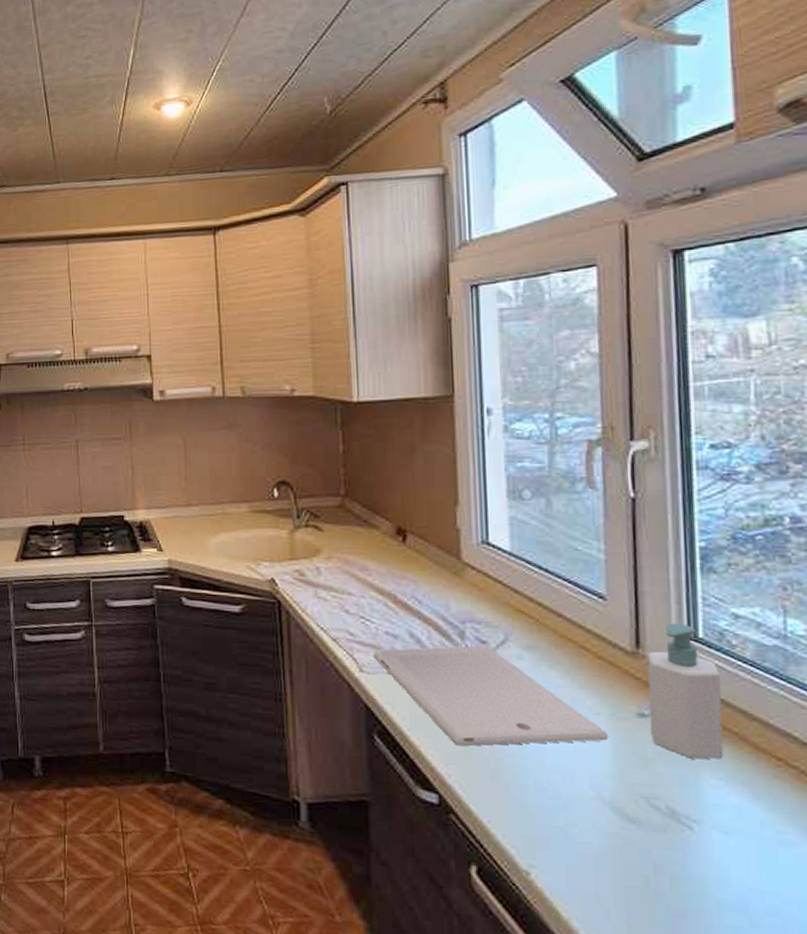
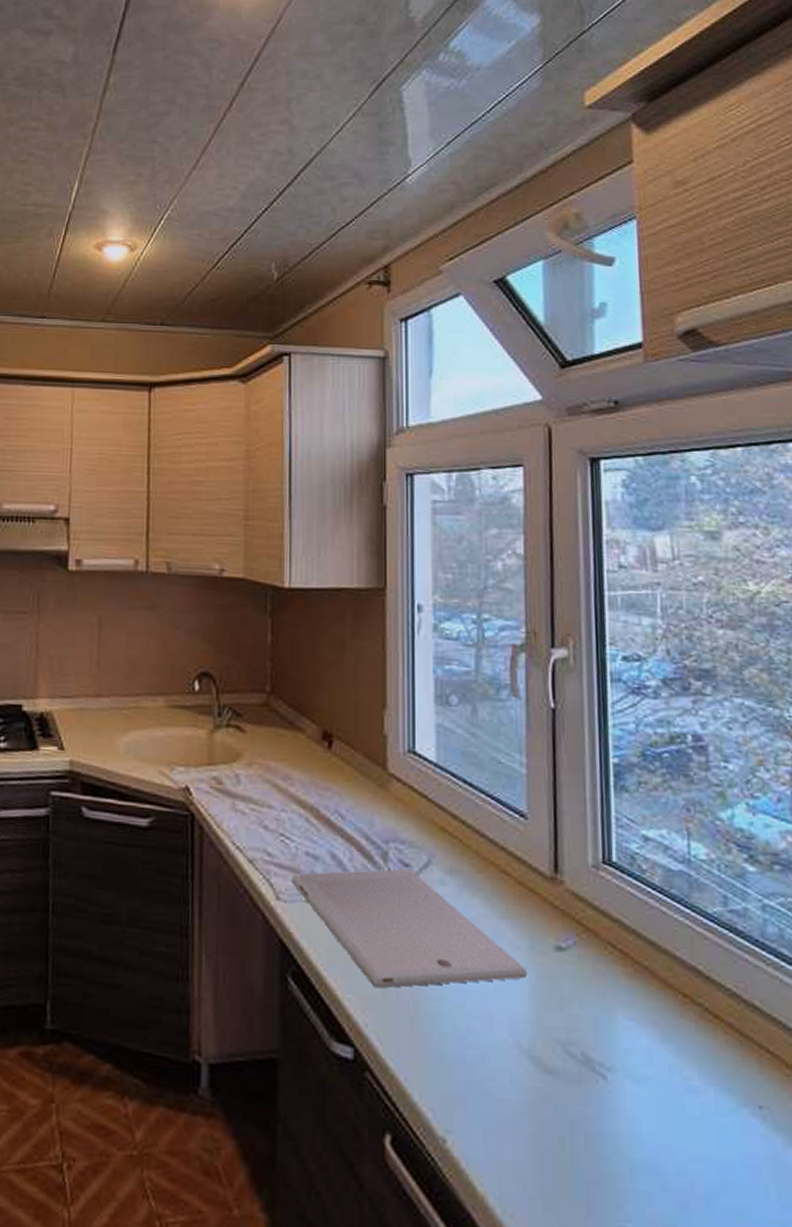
soap bottle: present [647,622,724,759] -> none [565,844,635,998]

